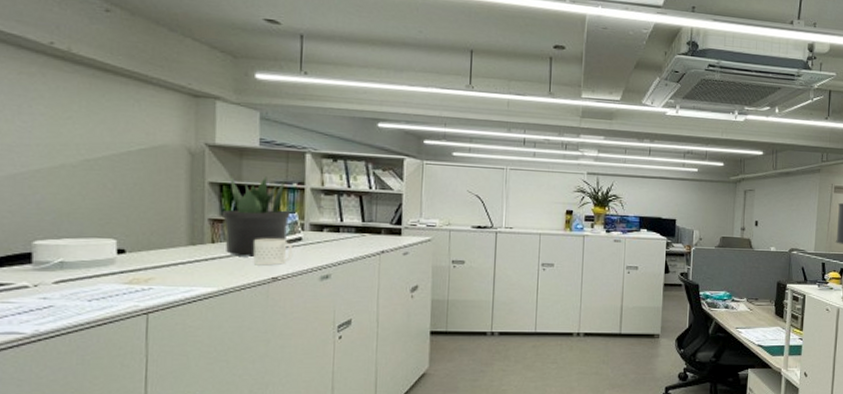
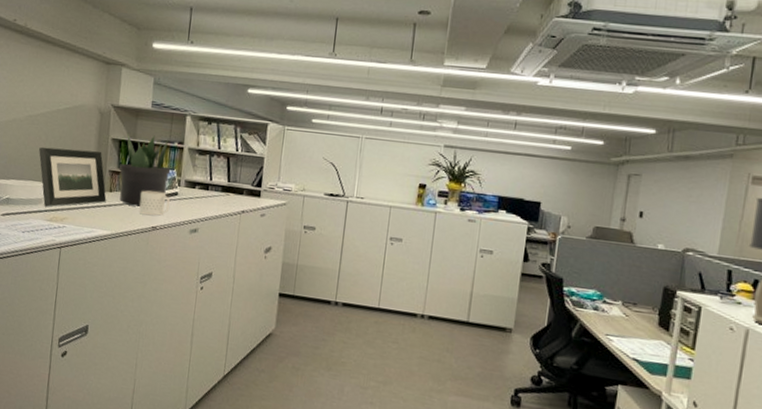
picture frame: none [104,196,208,268] -> present [39,147,107,207]

